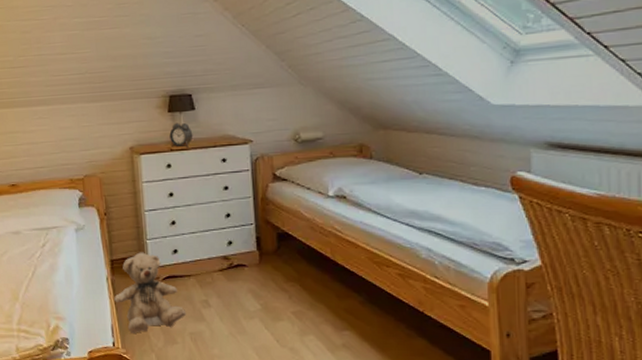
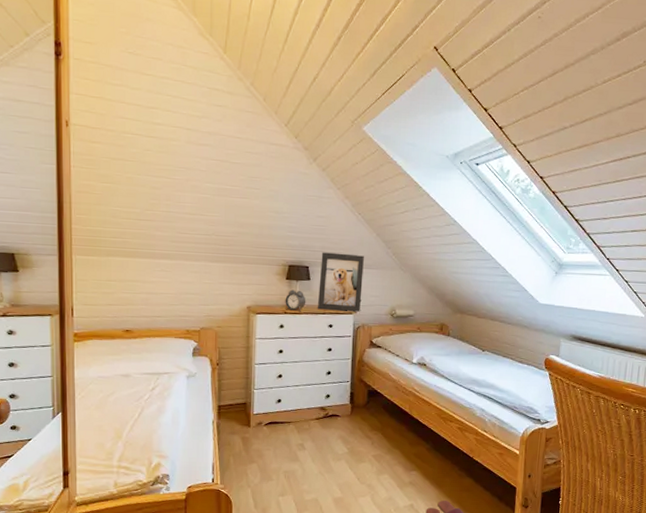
teddy bear: present [114,252,187,333] -> none [218,400,283,471]
picture frame: none [204,73,257,143] -> present [318,252,364,312]

